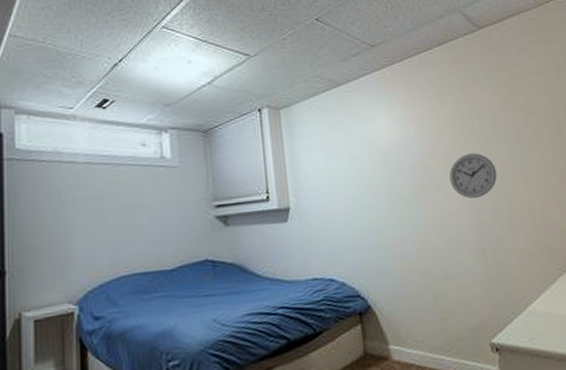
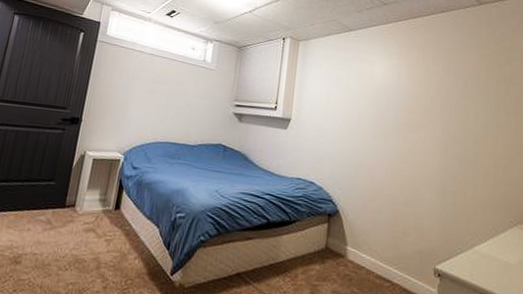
wall clock: present [449,153,497,199] -> none [427,106,471,145]

